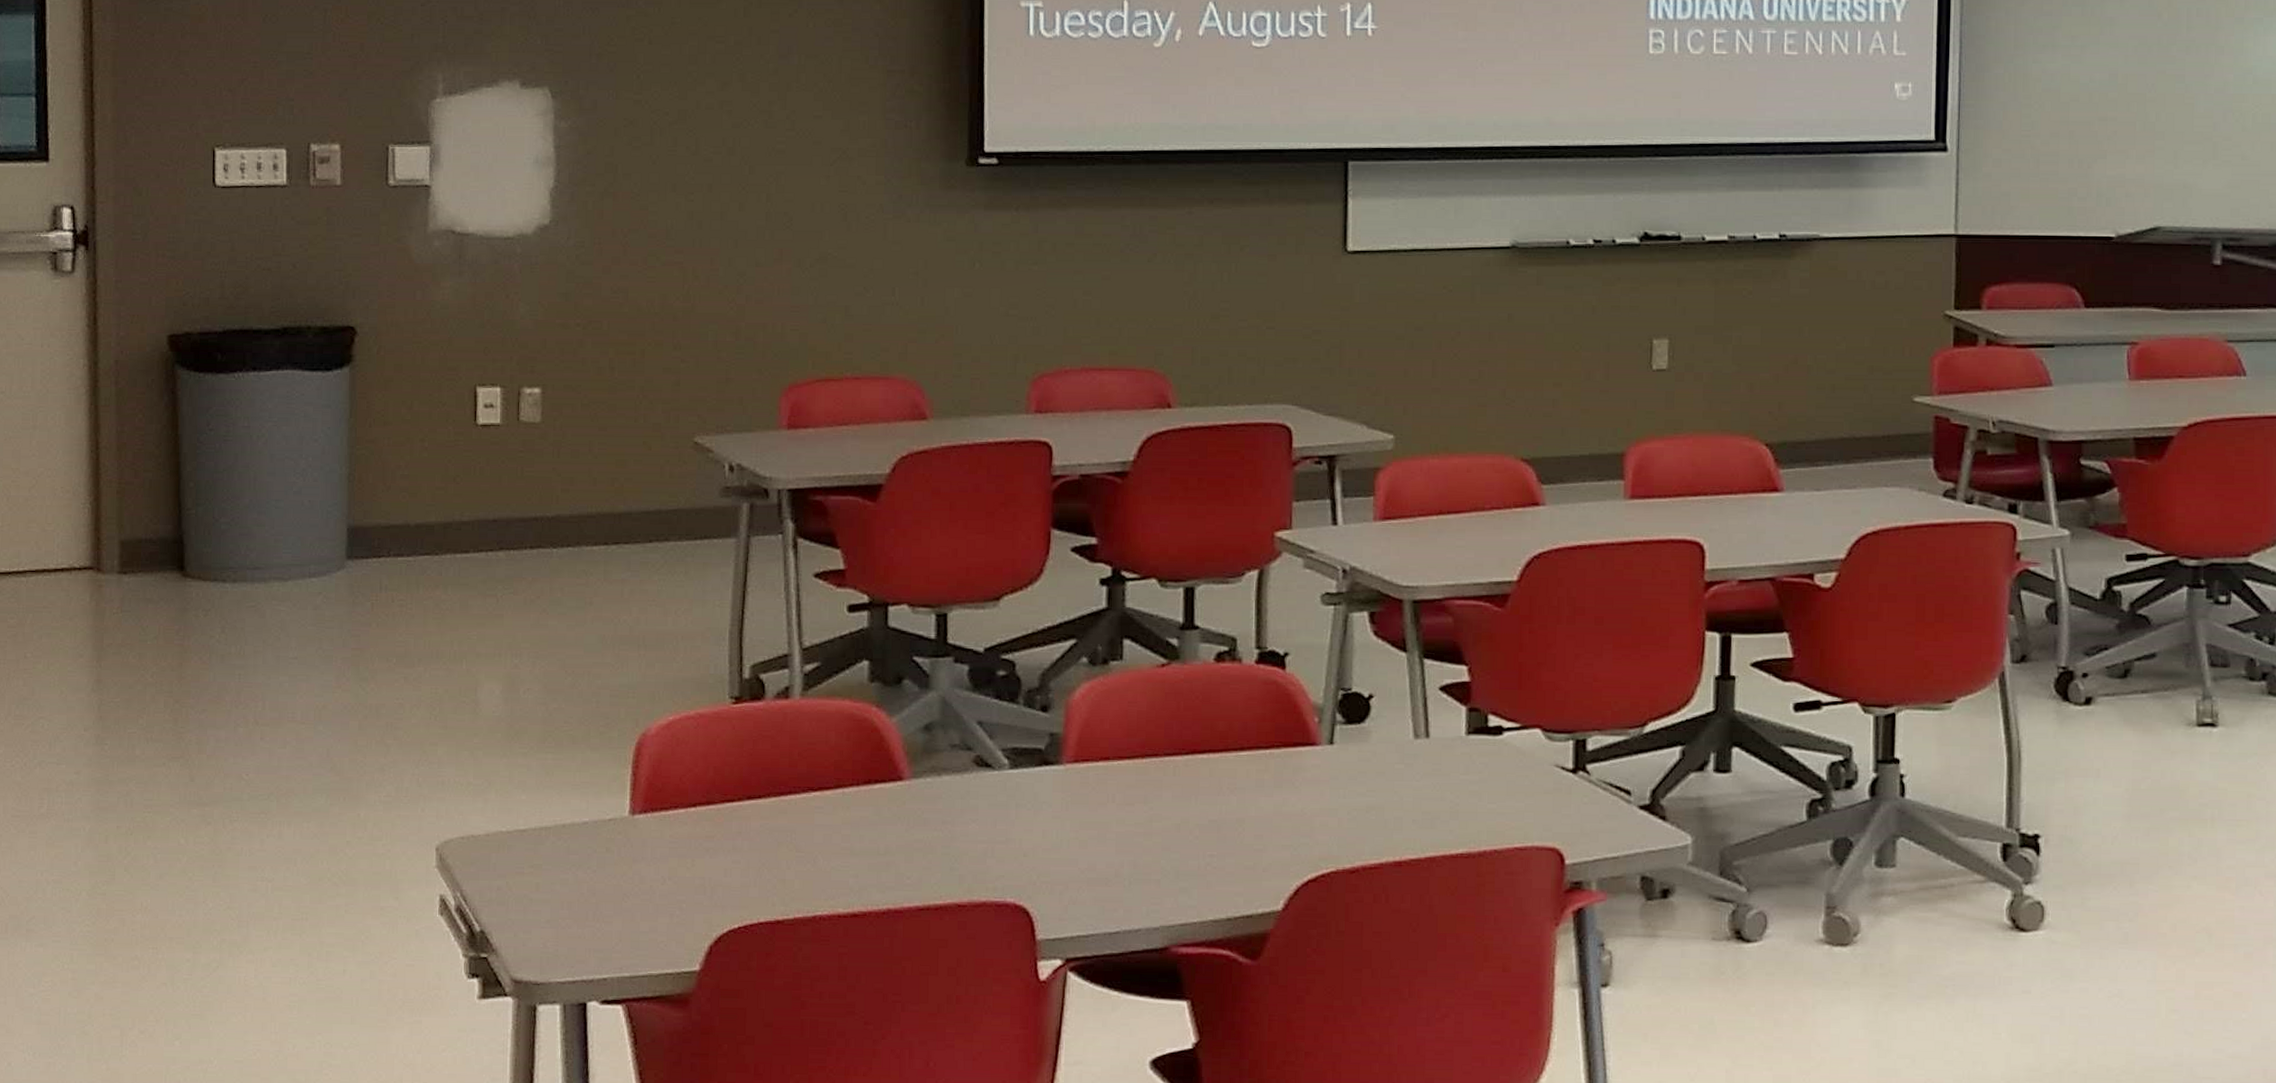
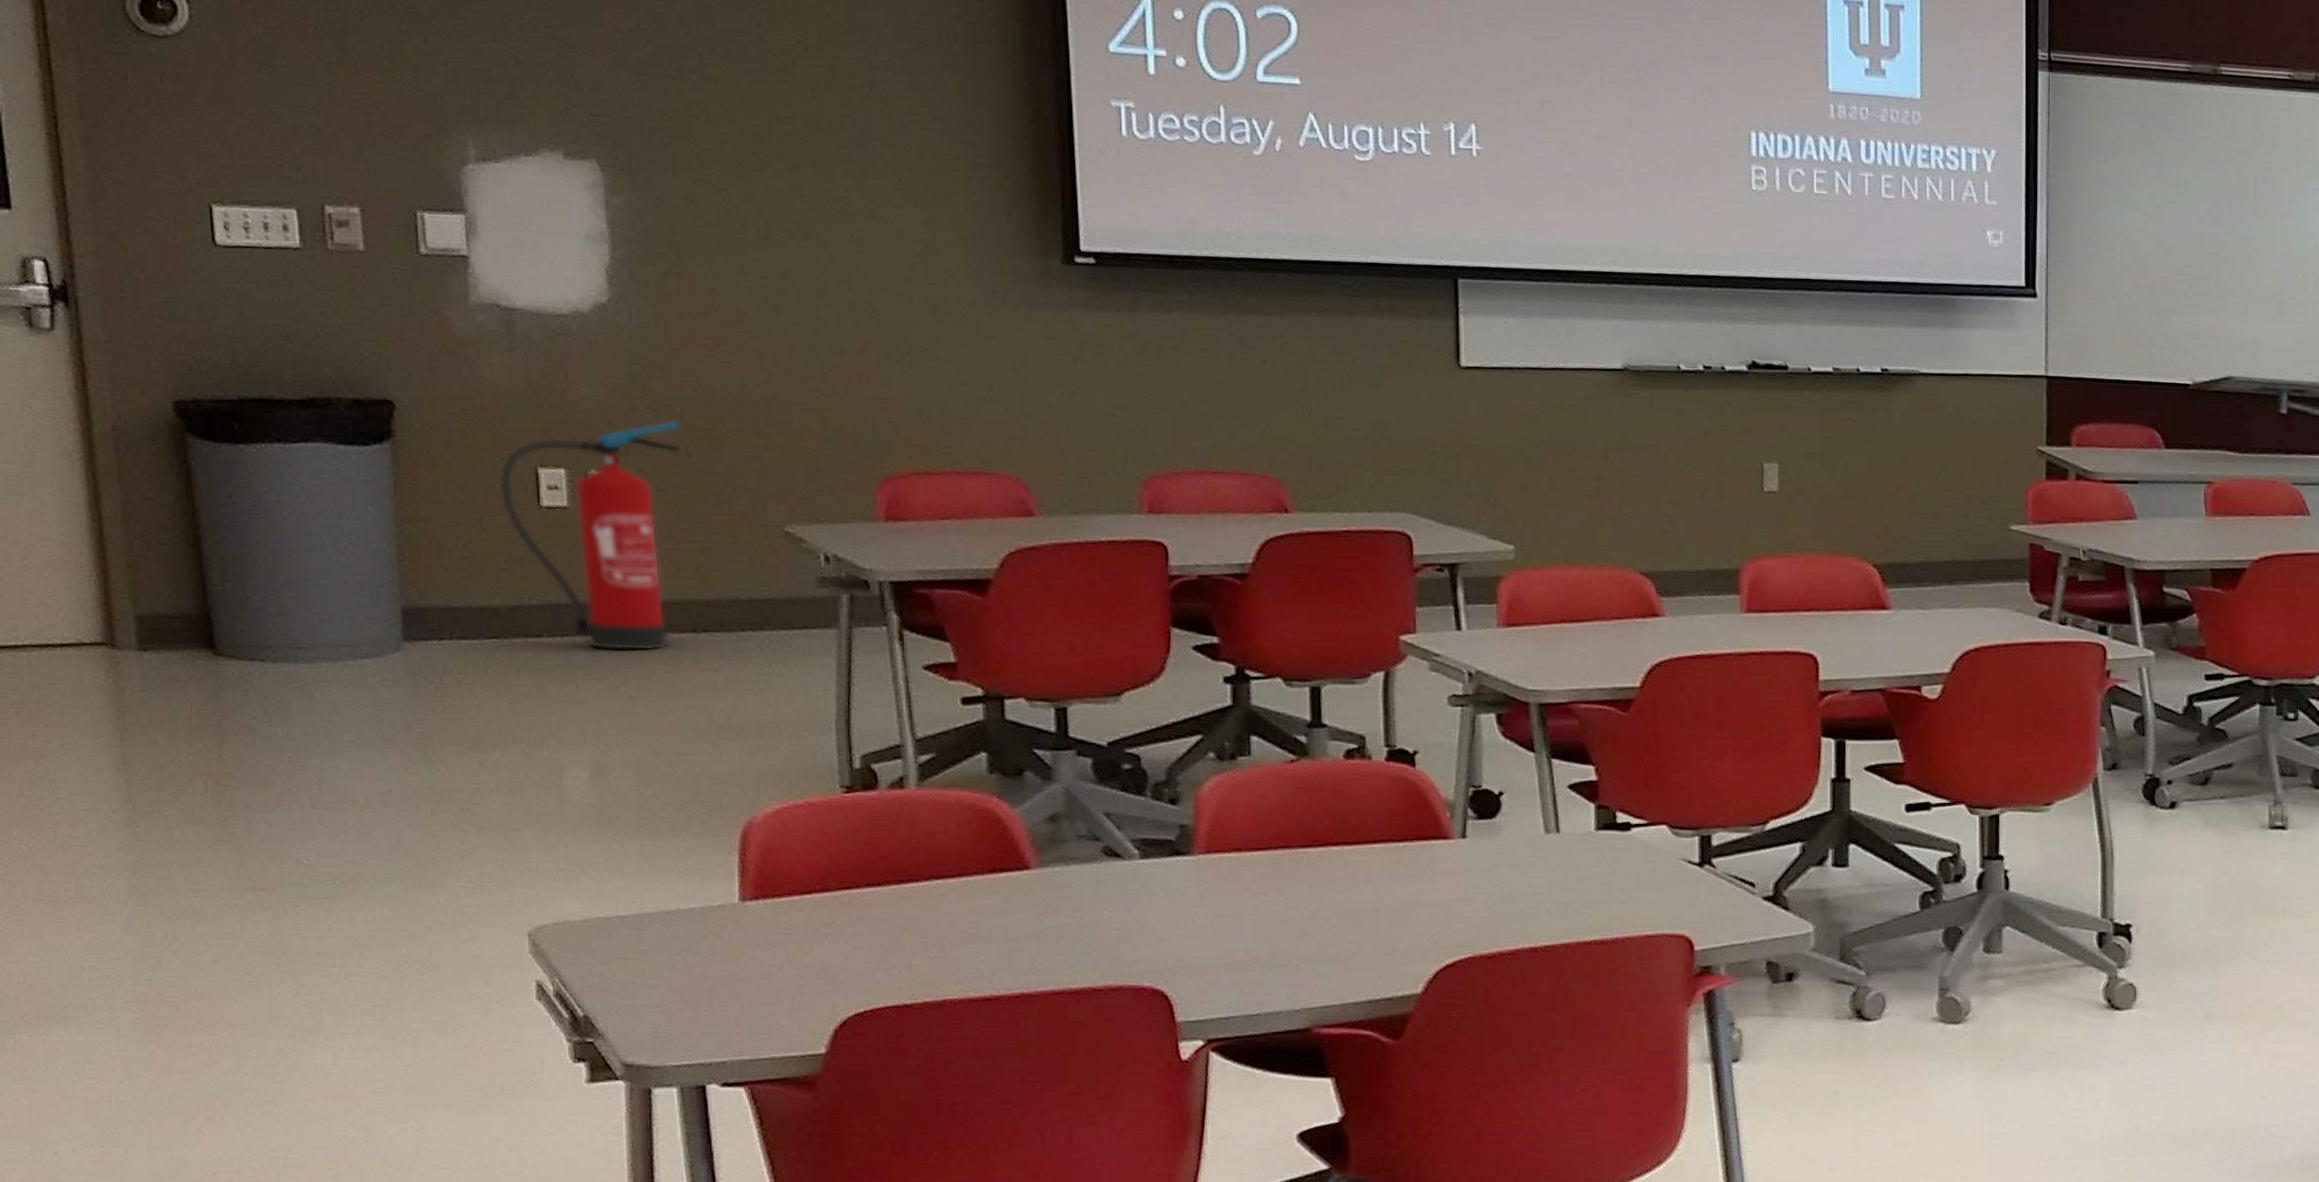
fire extinguisher: none [441,336,606,564] -> present [498,420,682,651]

